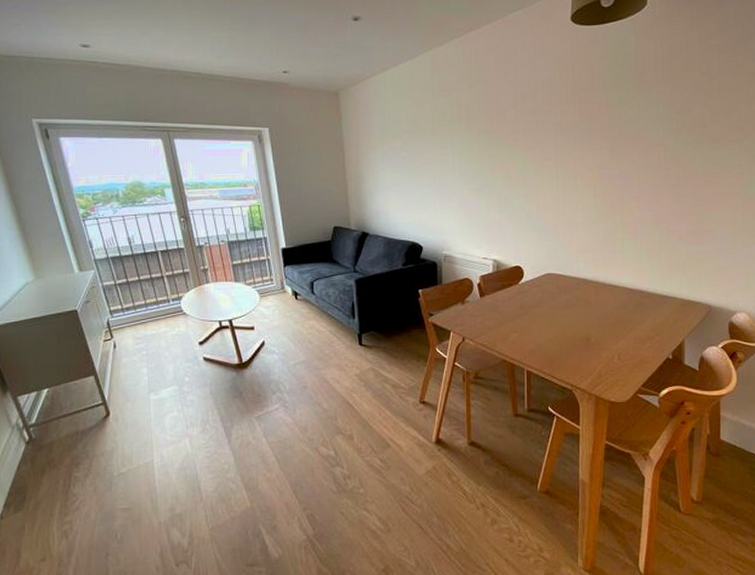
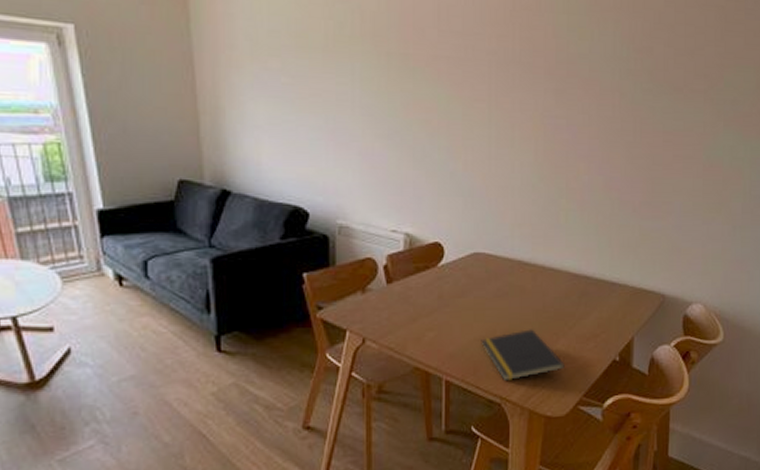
notepad: none [554,332,626,372] -> present [481,329,566,381]

